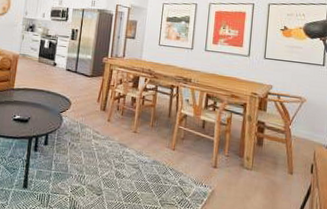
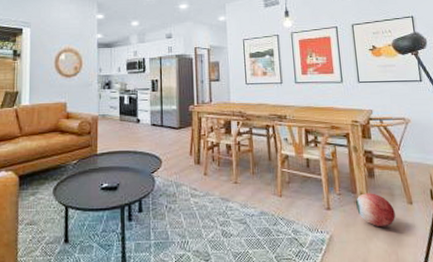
ball: none [241,158,275,191] -> present [356,193,396,227]

